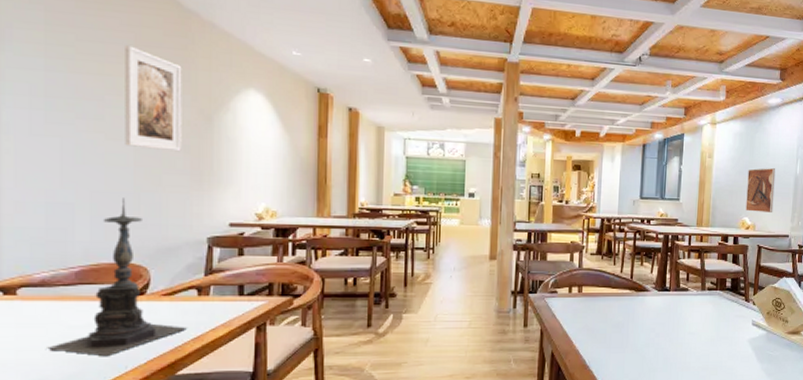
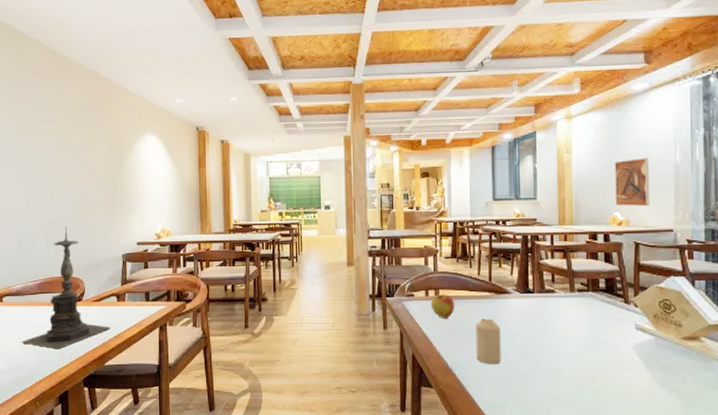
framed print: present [125,44,182,152] -> none [64,110,102,188]
apple: none [573,290,597,316] -> present [430,293,455,319]
candle: none [613,316,638,361] -> present [475,318,501,365]

